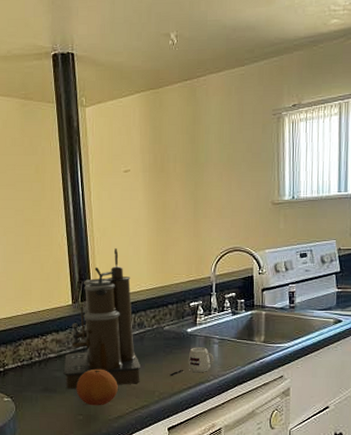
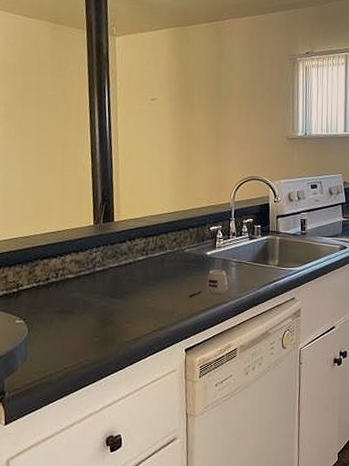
coffee maker: present [63,248,141,389] -> none [81,172,161,310]
fruit: present [76,369,118,406] -> none [94,290,137,328]

